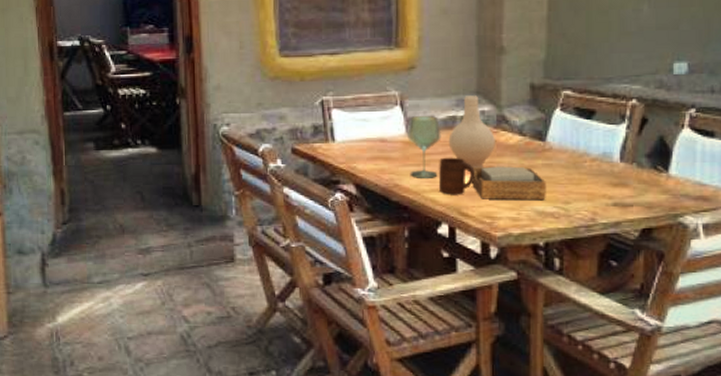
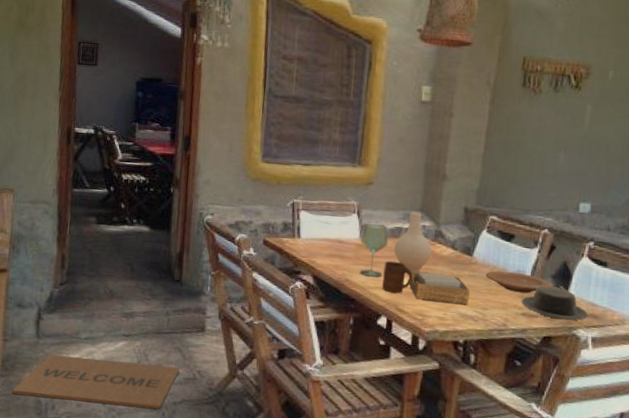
doormat: none [24,304,211,356] -> present [12,354,180,410]
plate: none [564,155,649,179] -> present [486,271,553,294]
hat: none [611,167,696,207] -> present [522,286,588,321]

